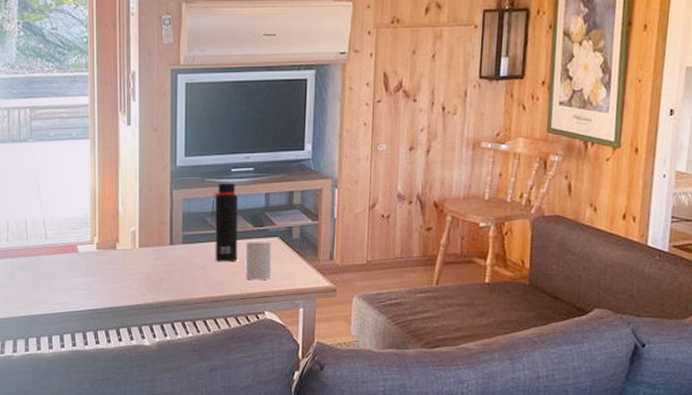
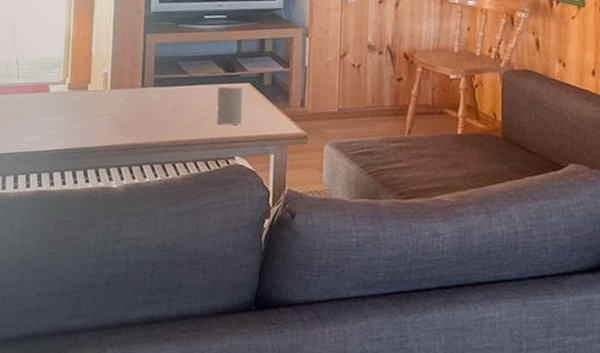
water bottle: present [210,183,239,262] -> none [182,29,211,106]

